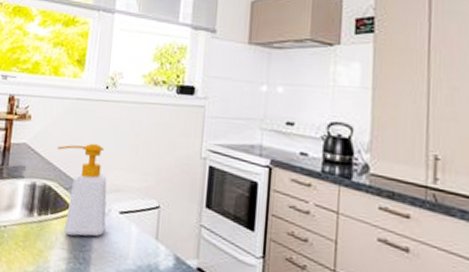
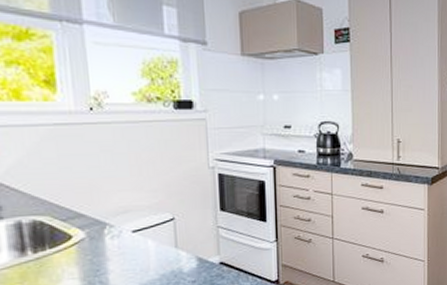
soap bottle: present [57,143,107,237] -> none [40,169,119,264]

